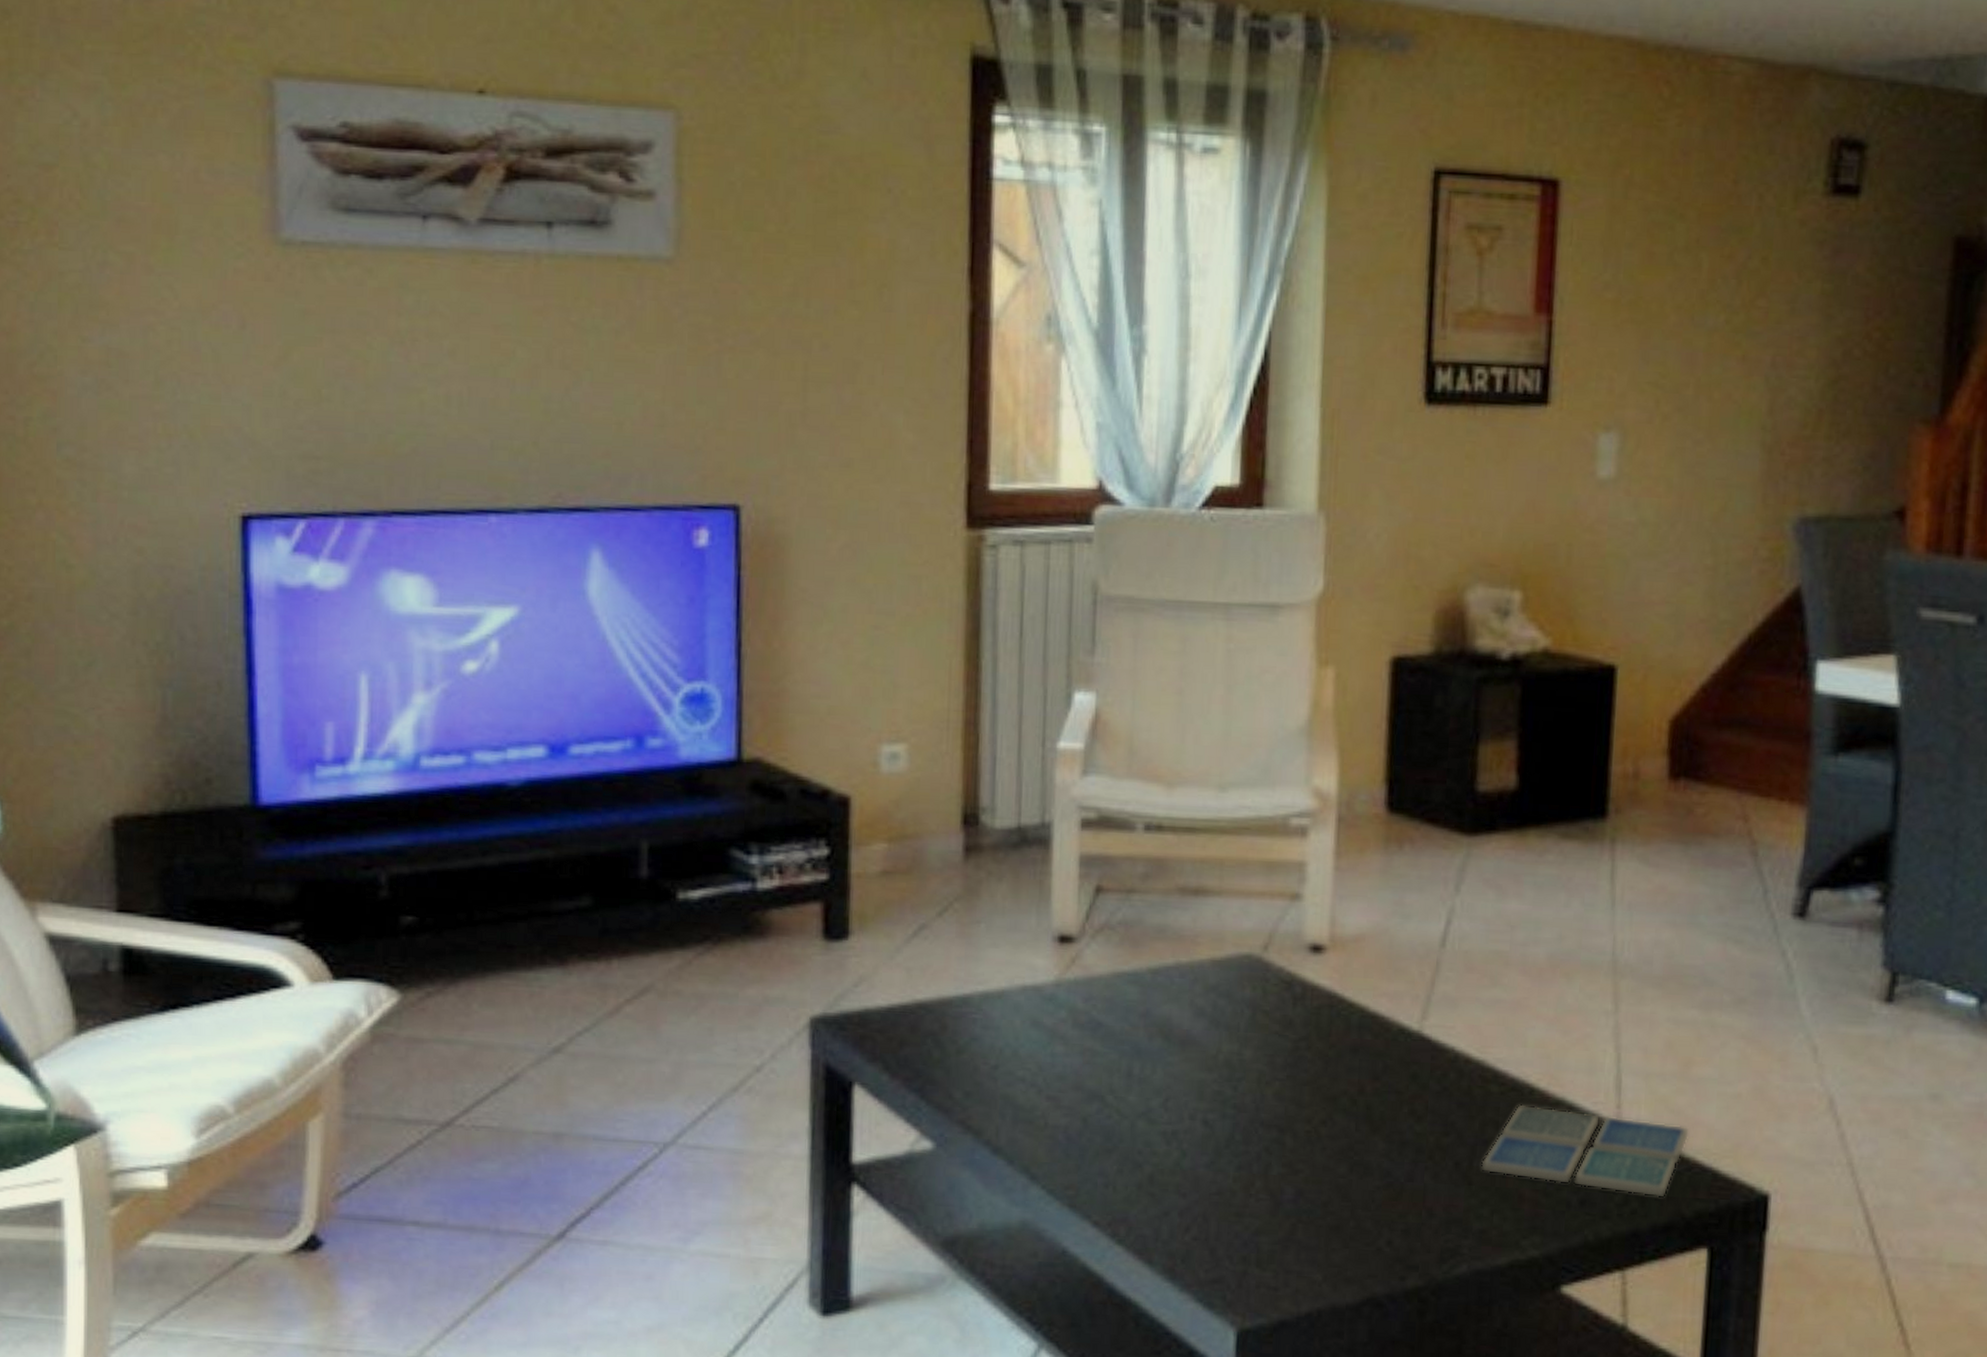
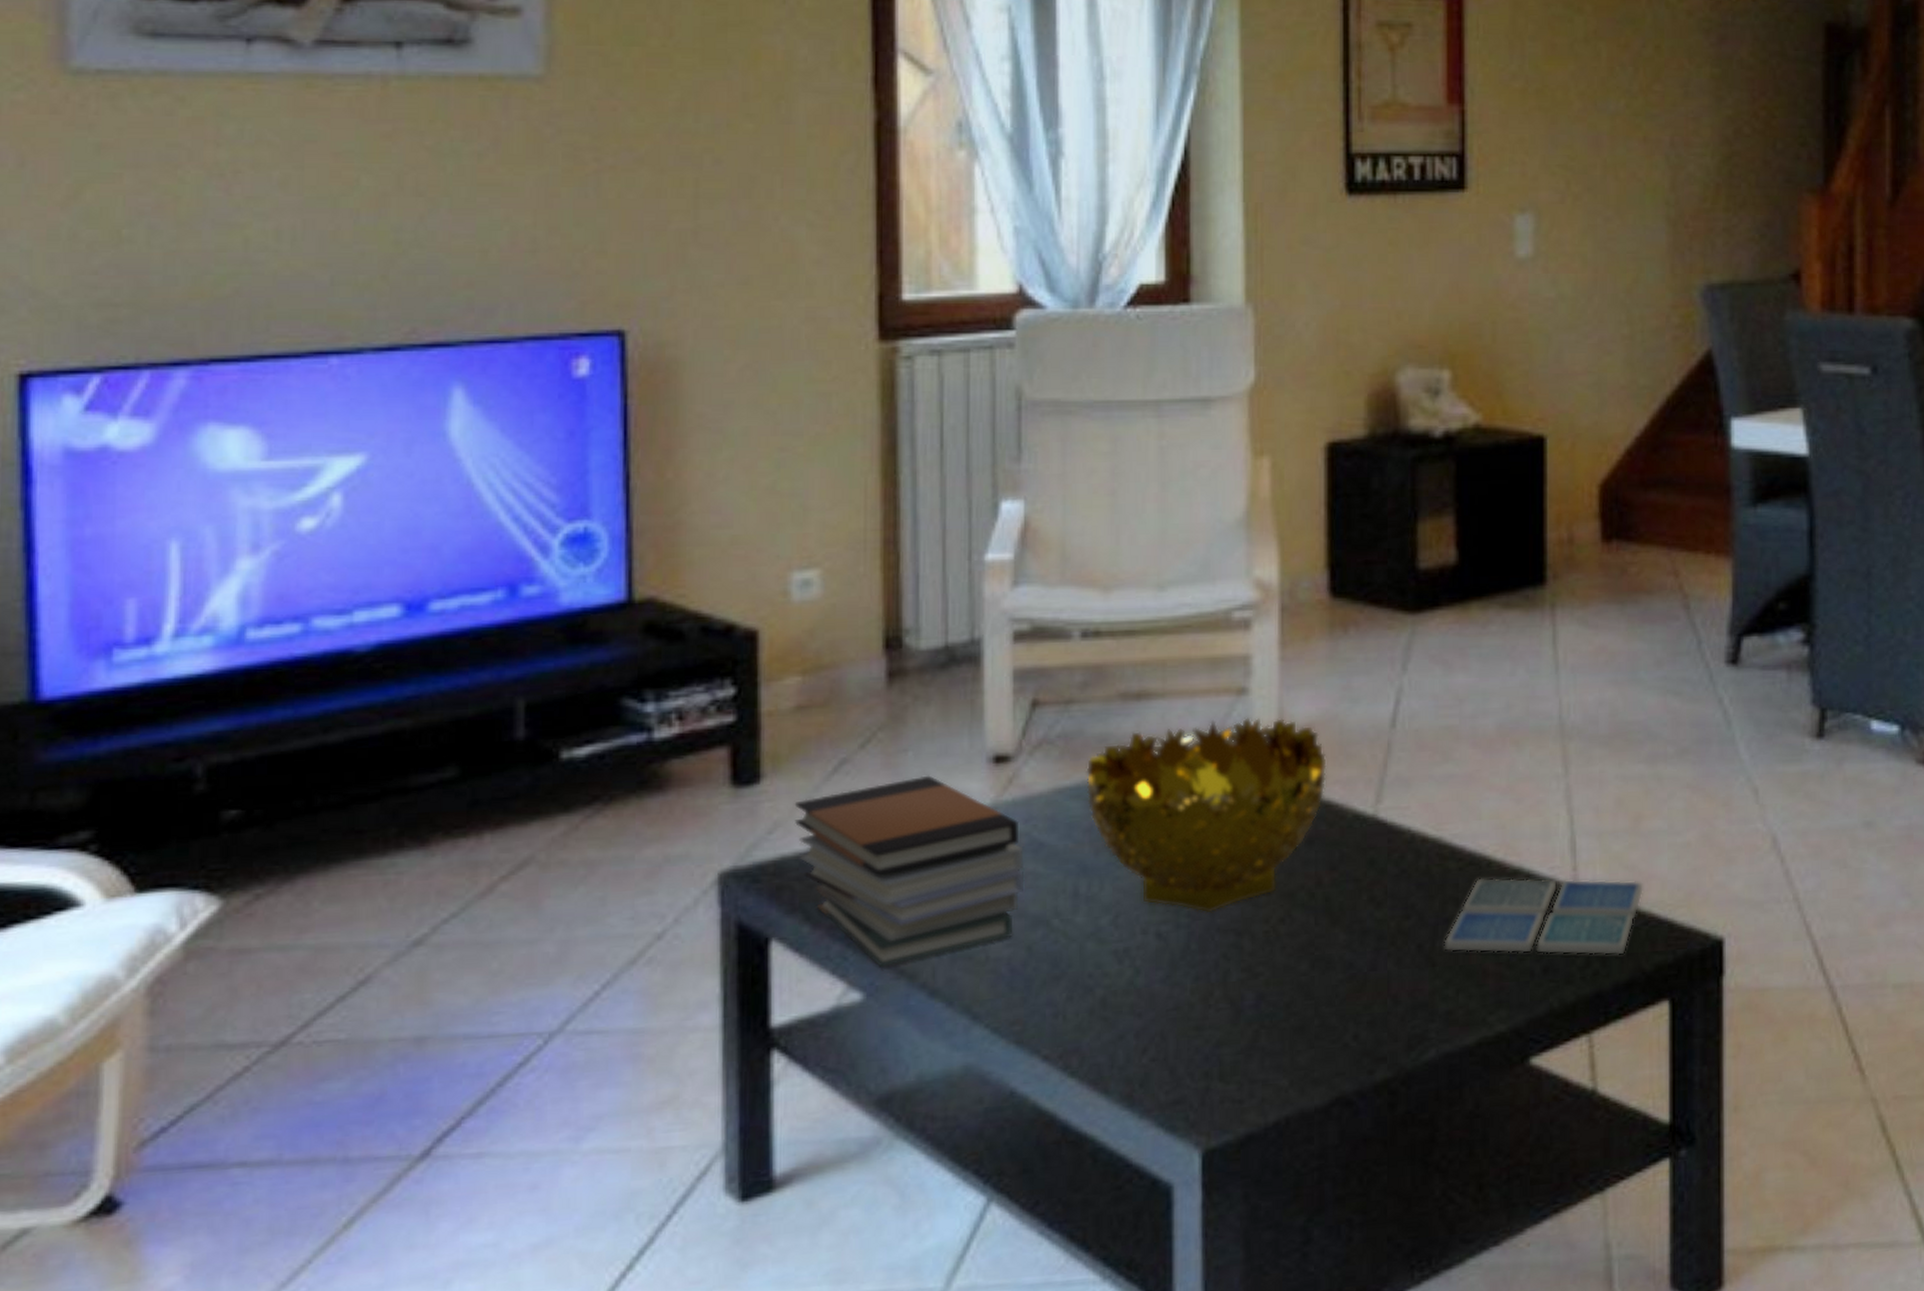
book stack: none [878,947,1083,1121] -> present [794,775,1025,967]
decorative bowl: none [1143,921,1375,1108] -> present [1086,717,1327,914]

